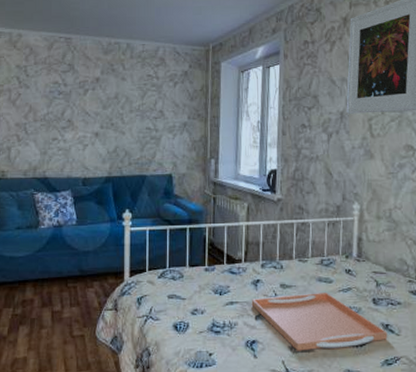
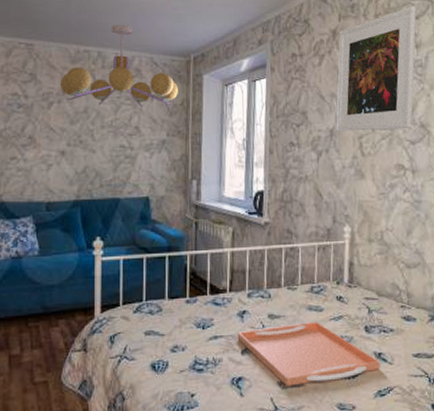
chandelier: none [95,19,199,93] -> present [60,25,179,107]

